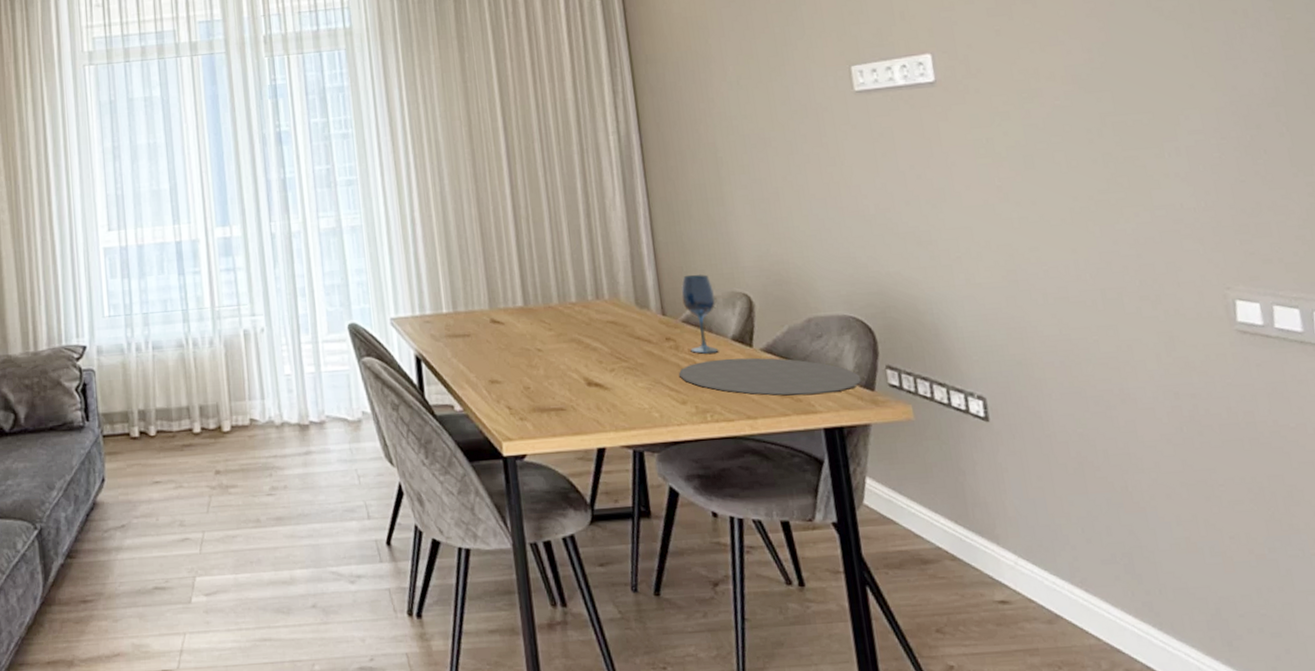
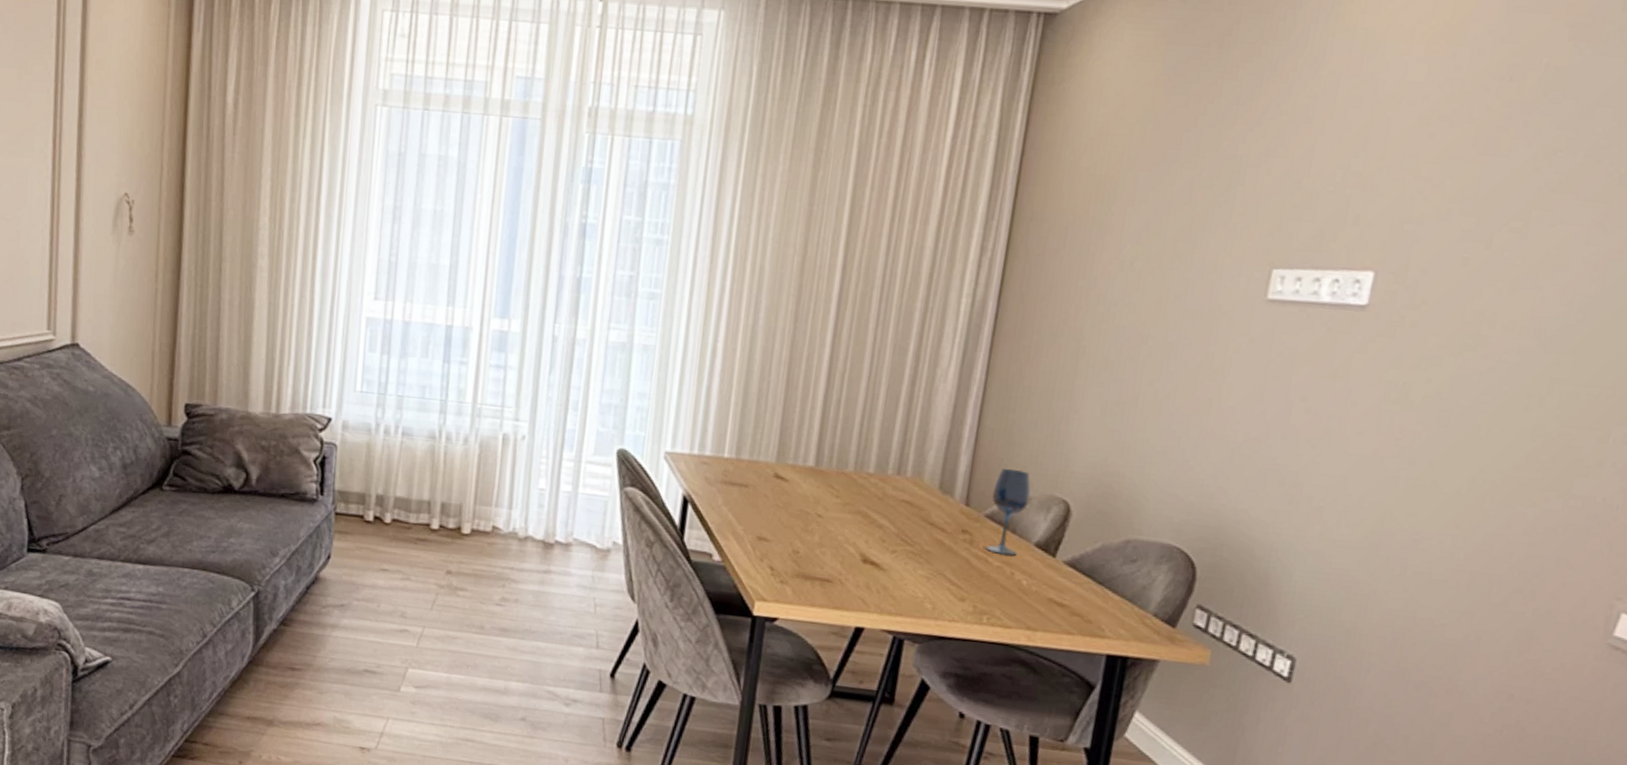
placemat: present [678,357,862,396] -> none [964,561,1165,622]

